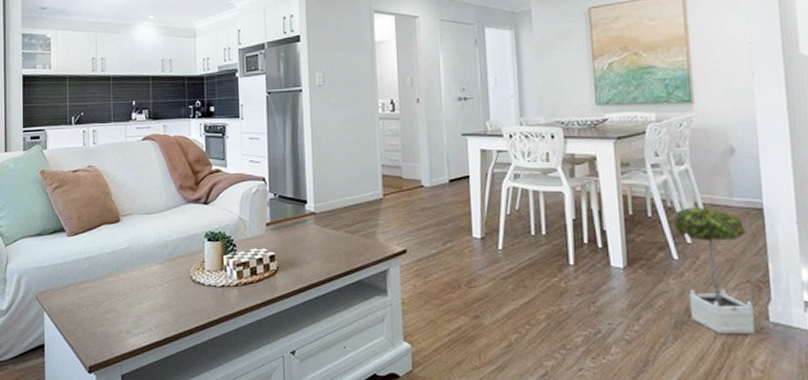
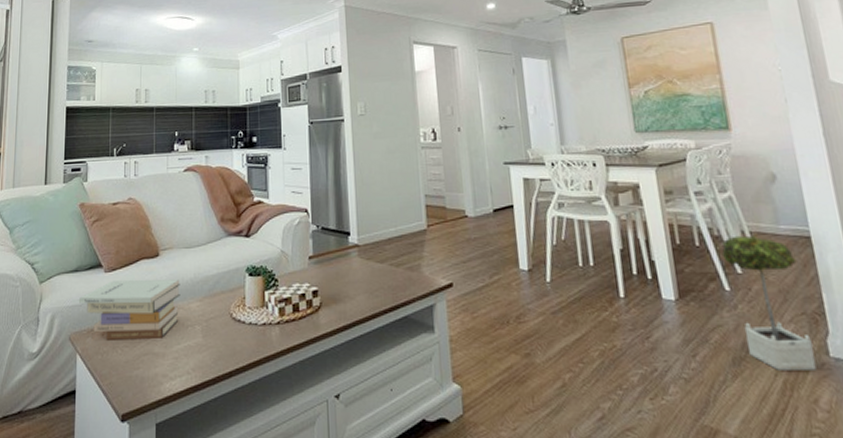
books: none [44,243,142,299] -> present [79,279,180,340]

